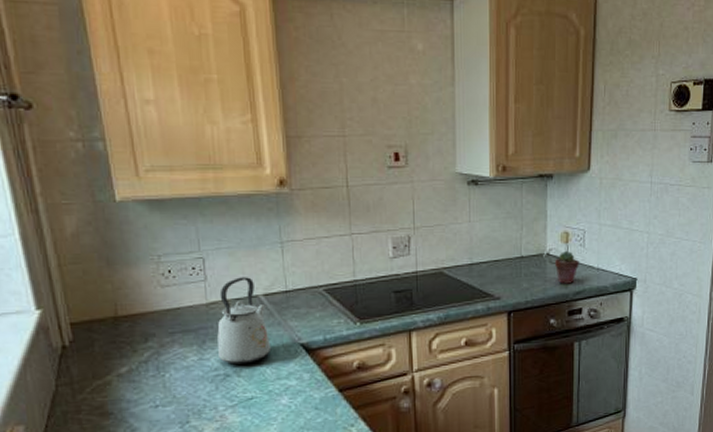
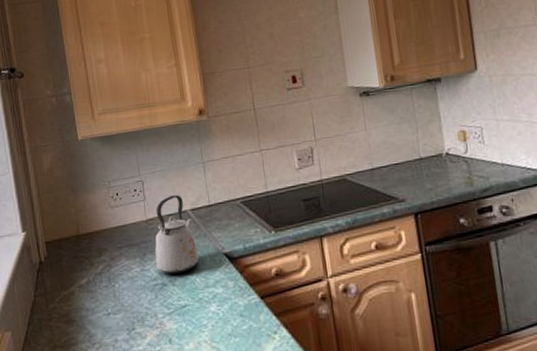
potted succulent: present [554,251,579,284] -> none [455,149,482,182]

